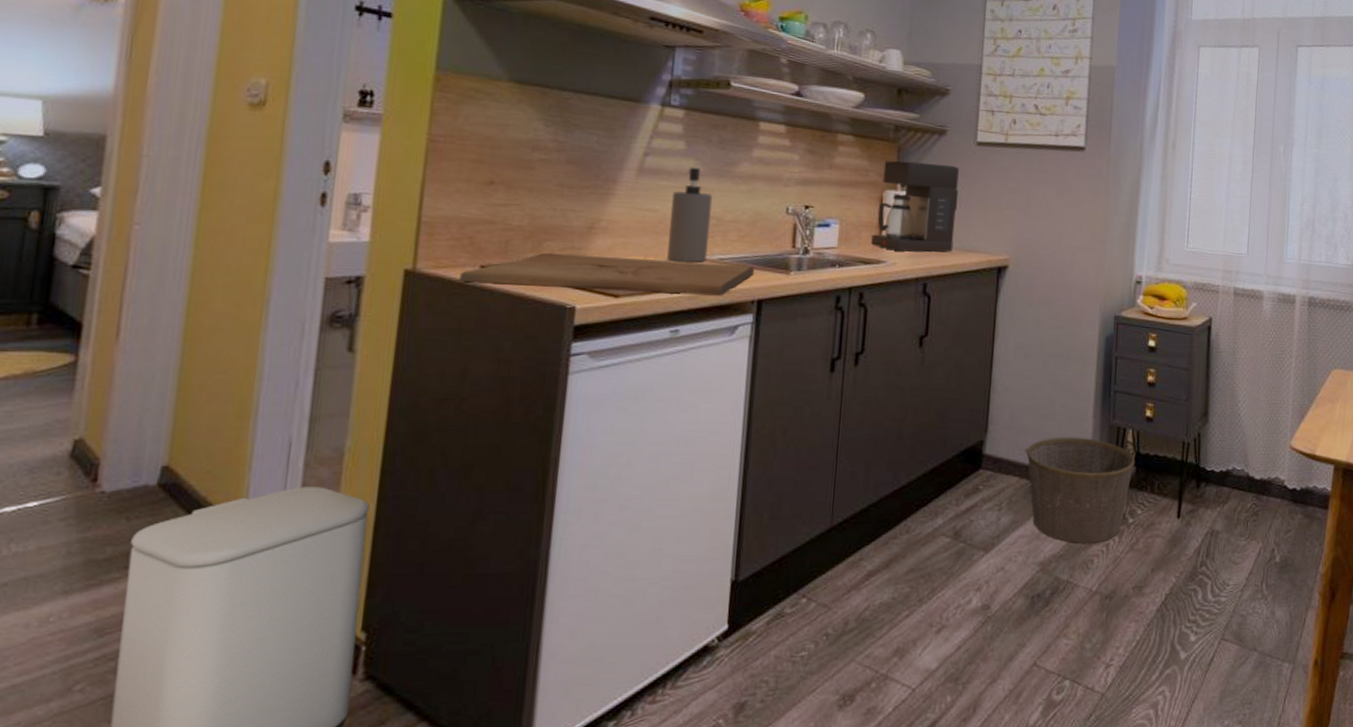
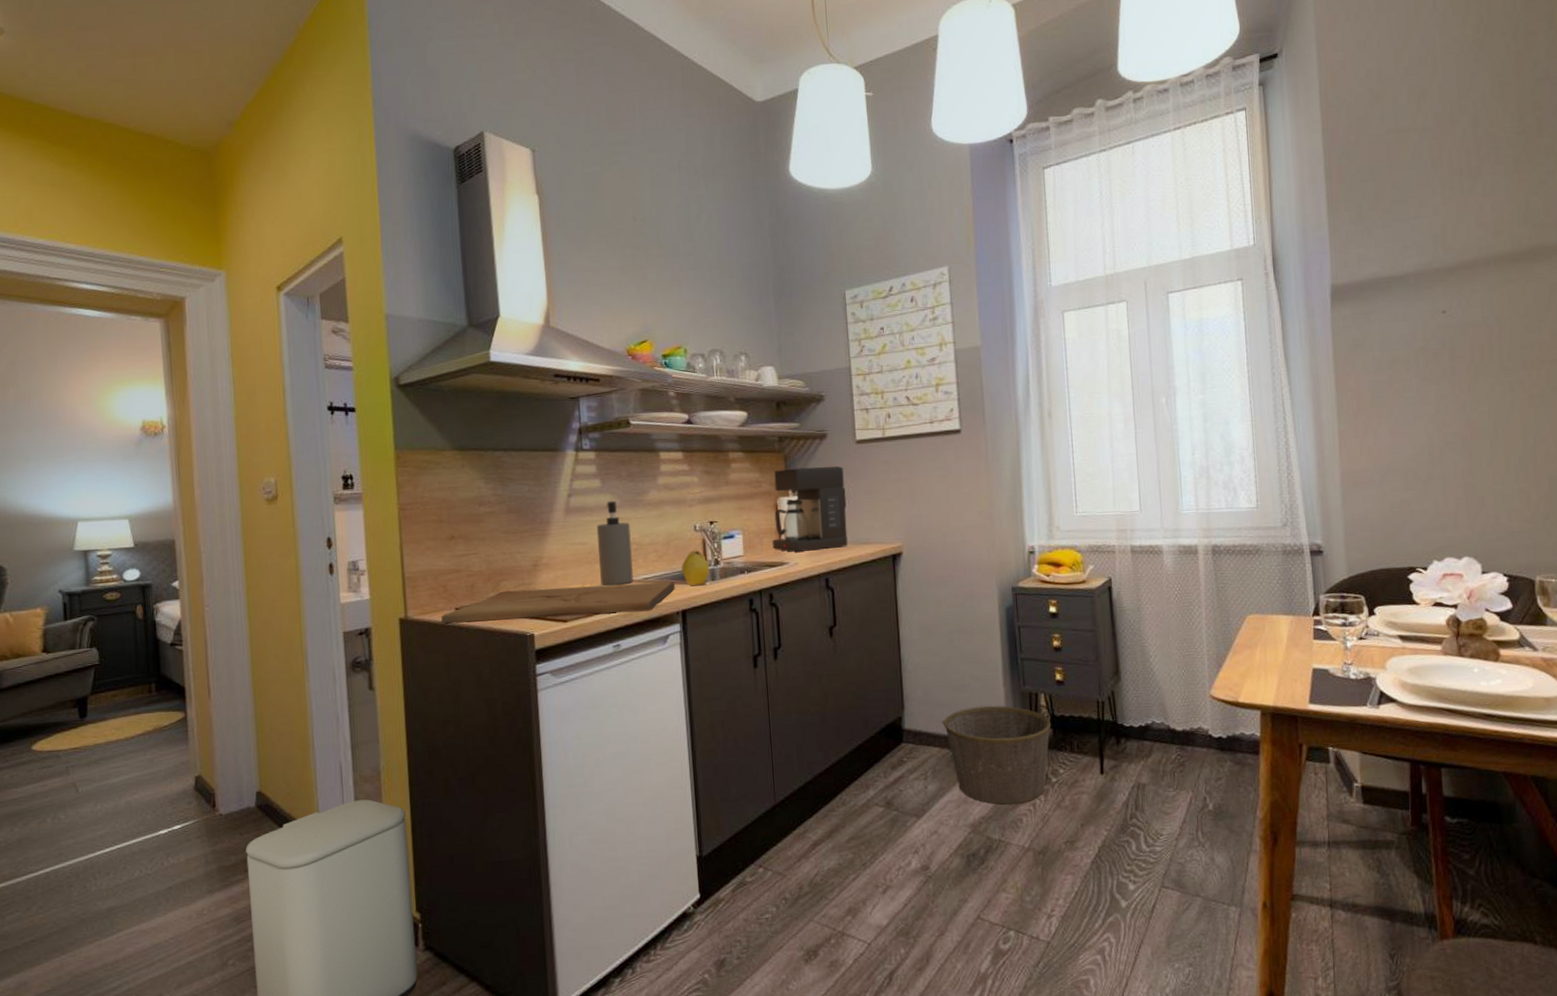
fruit: none [764,235,797,275] -> present [681,550,710,586]

